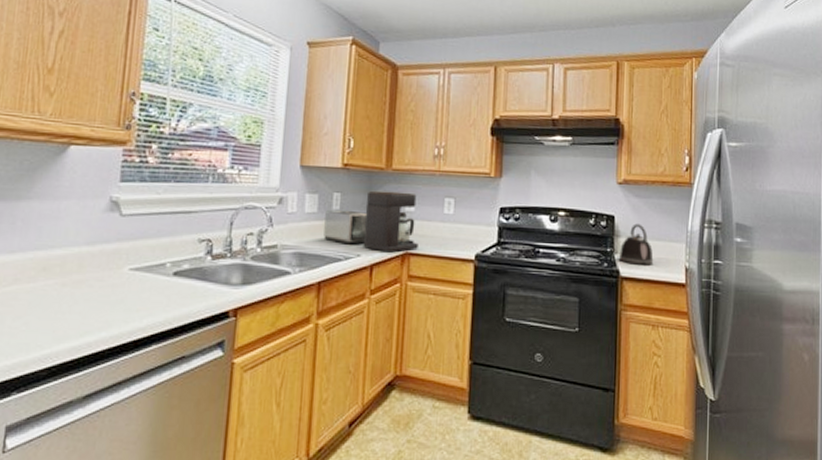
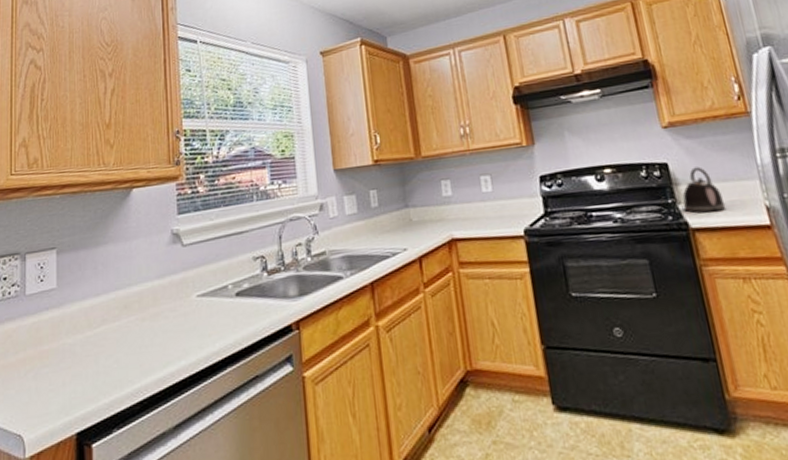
toaster: present [323,209,366,245] -> none [365,204,410,241]
coffee maker: present [363,190,418,253] -> none [402,177,463,242]

